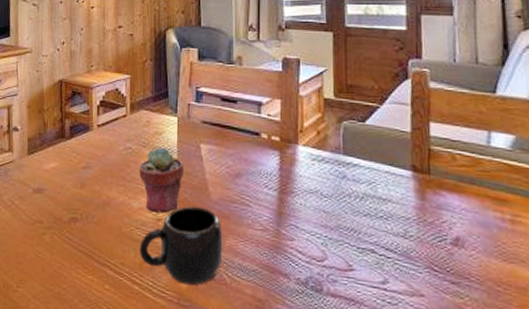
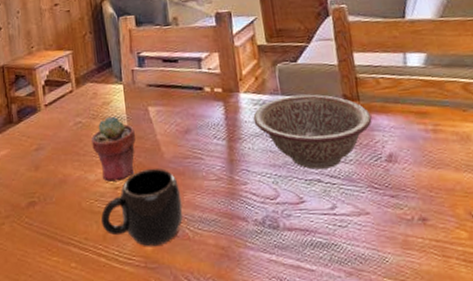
decorative bowl: none [309,156,442,241] -> present [253,94,373,170]

